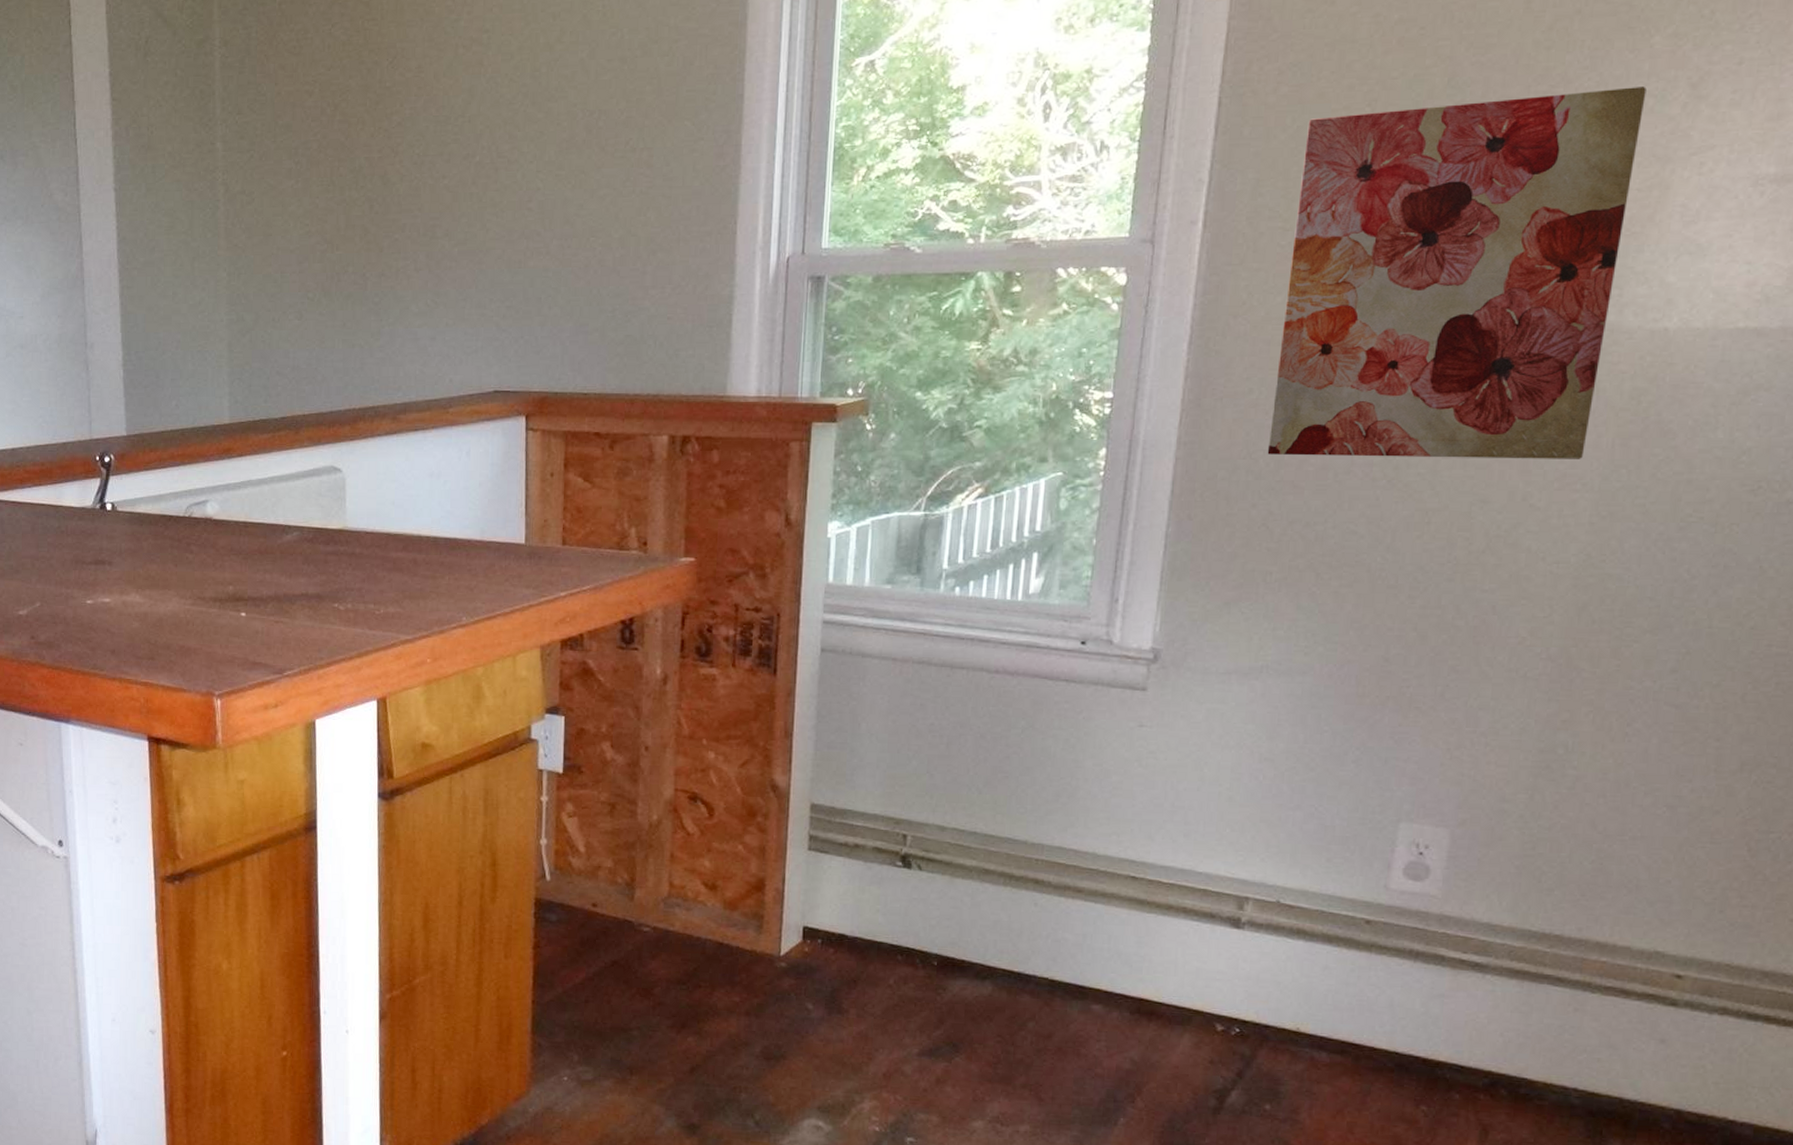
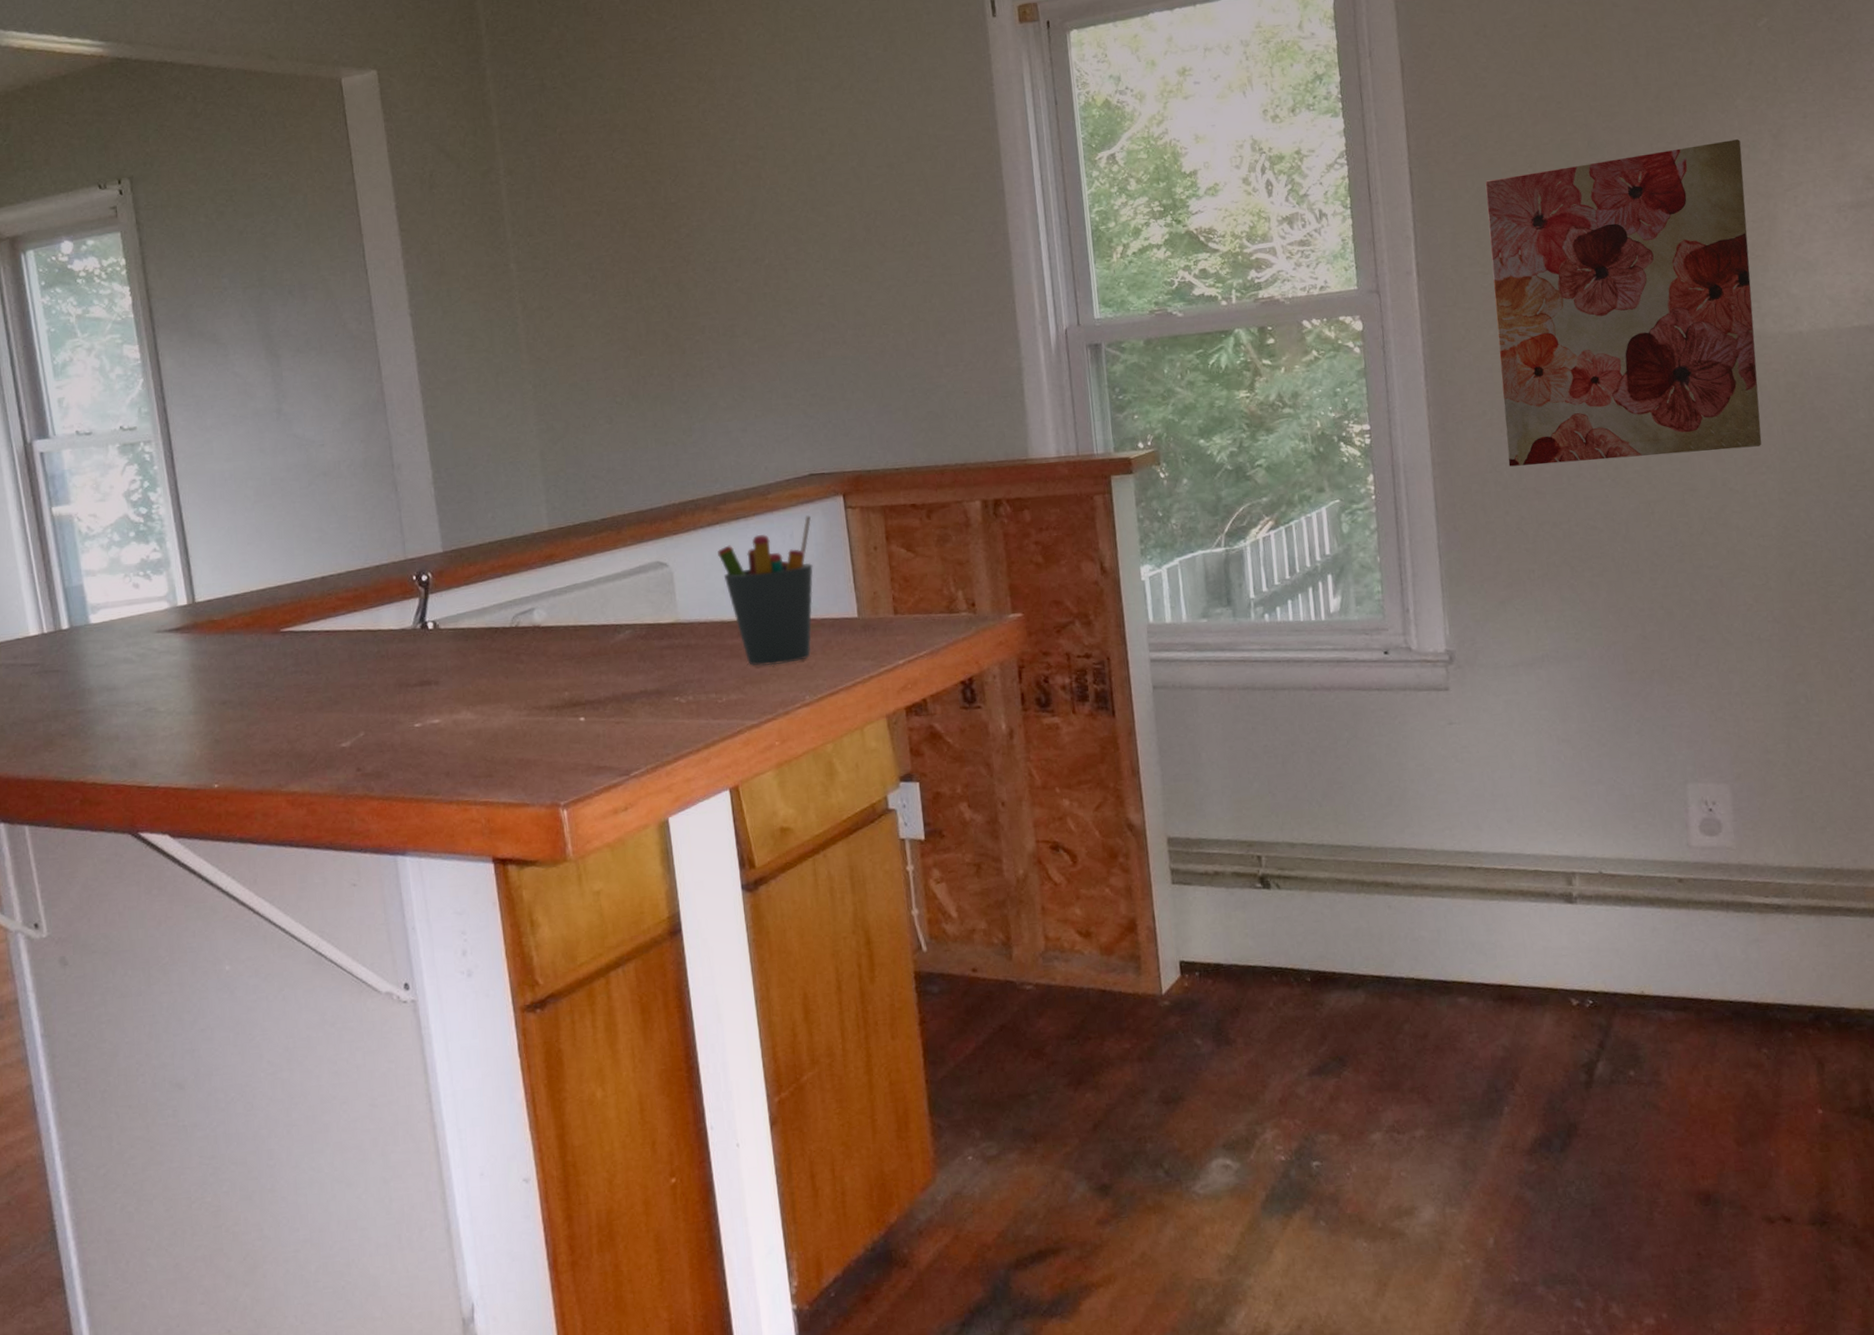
pen holder: none [392,434,491,583] -> present [718,515,813,666]

